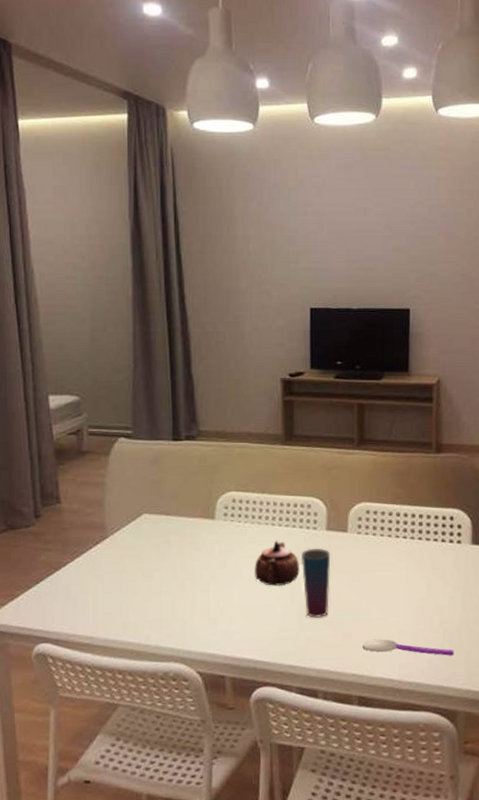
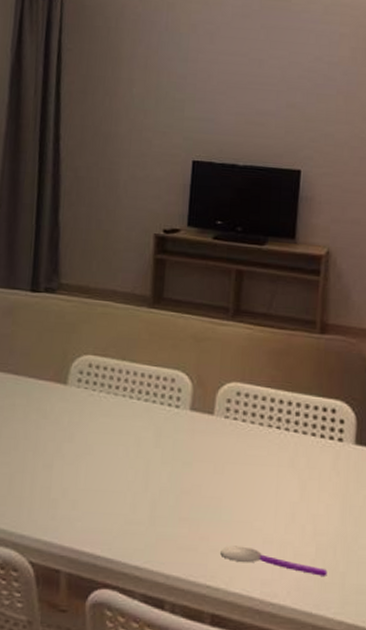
teapot: present [254,540,300,586] -> none [104,415,157,470]
cup: present [301,548,331,618] -> none [158,429,193,513]

